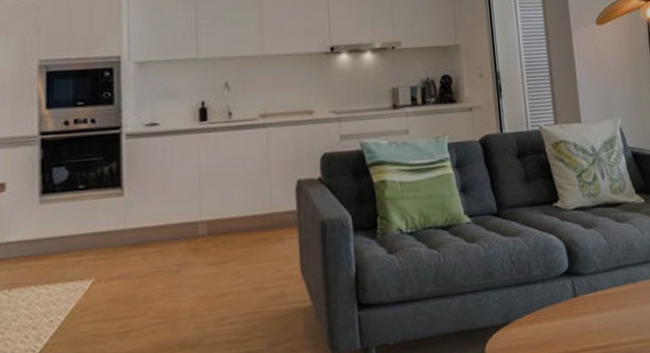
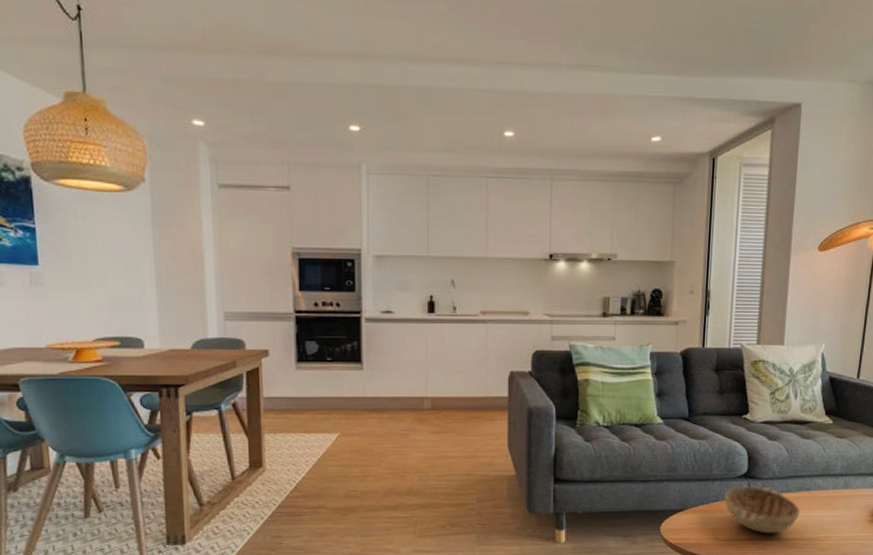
decorative bowl: none [548,283,632,341] -> present [723,485,801,534]

